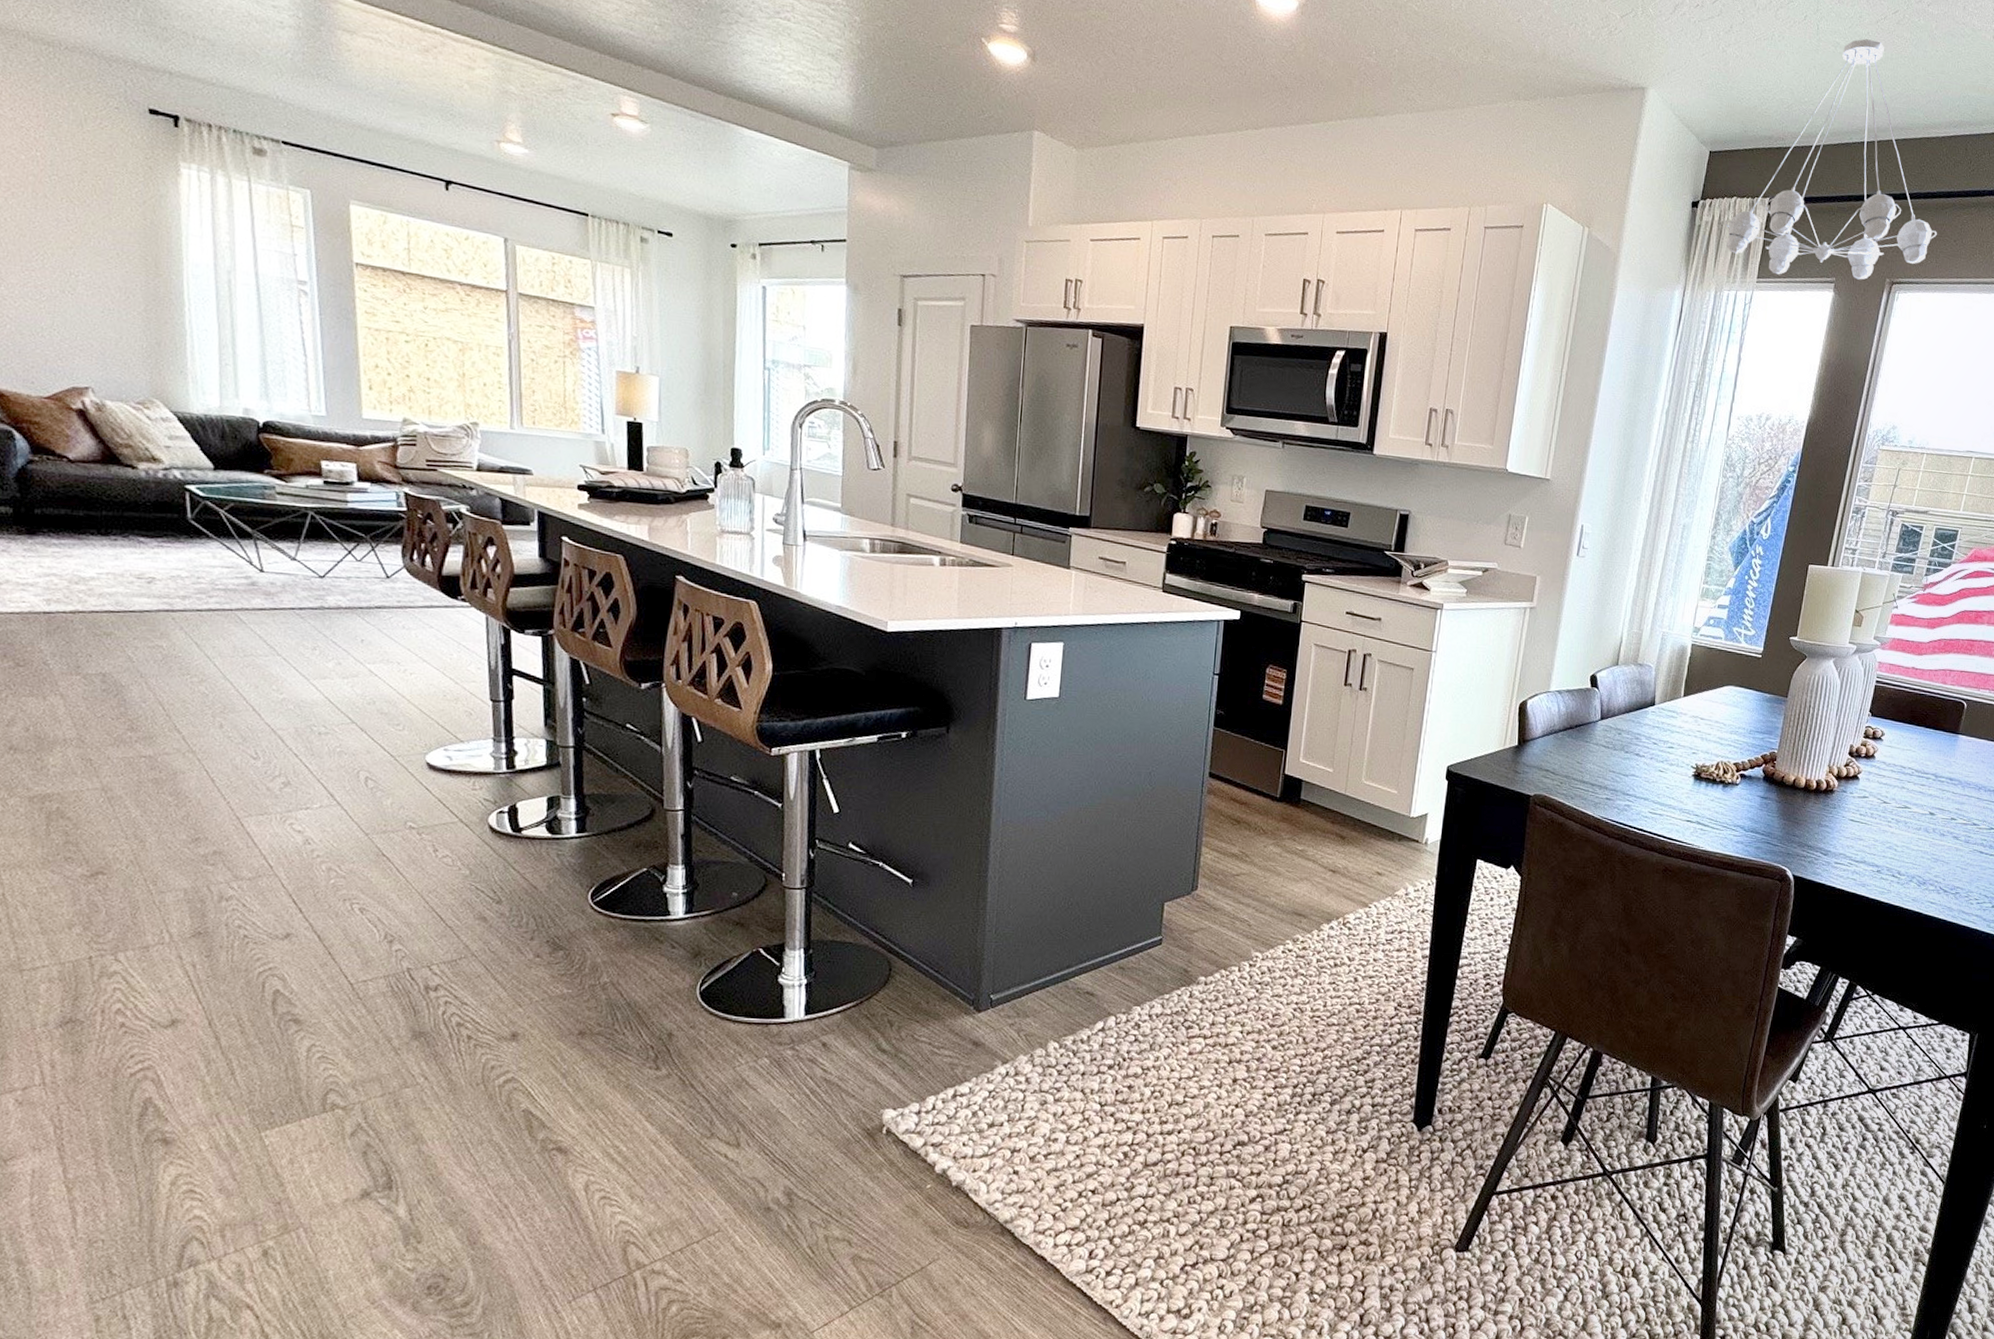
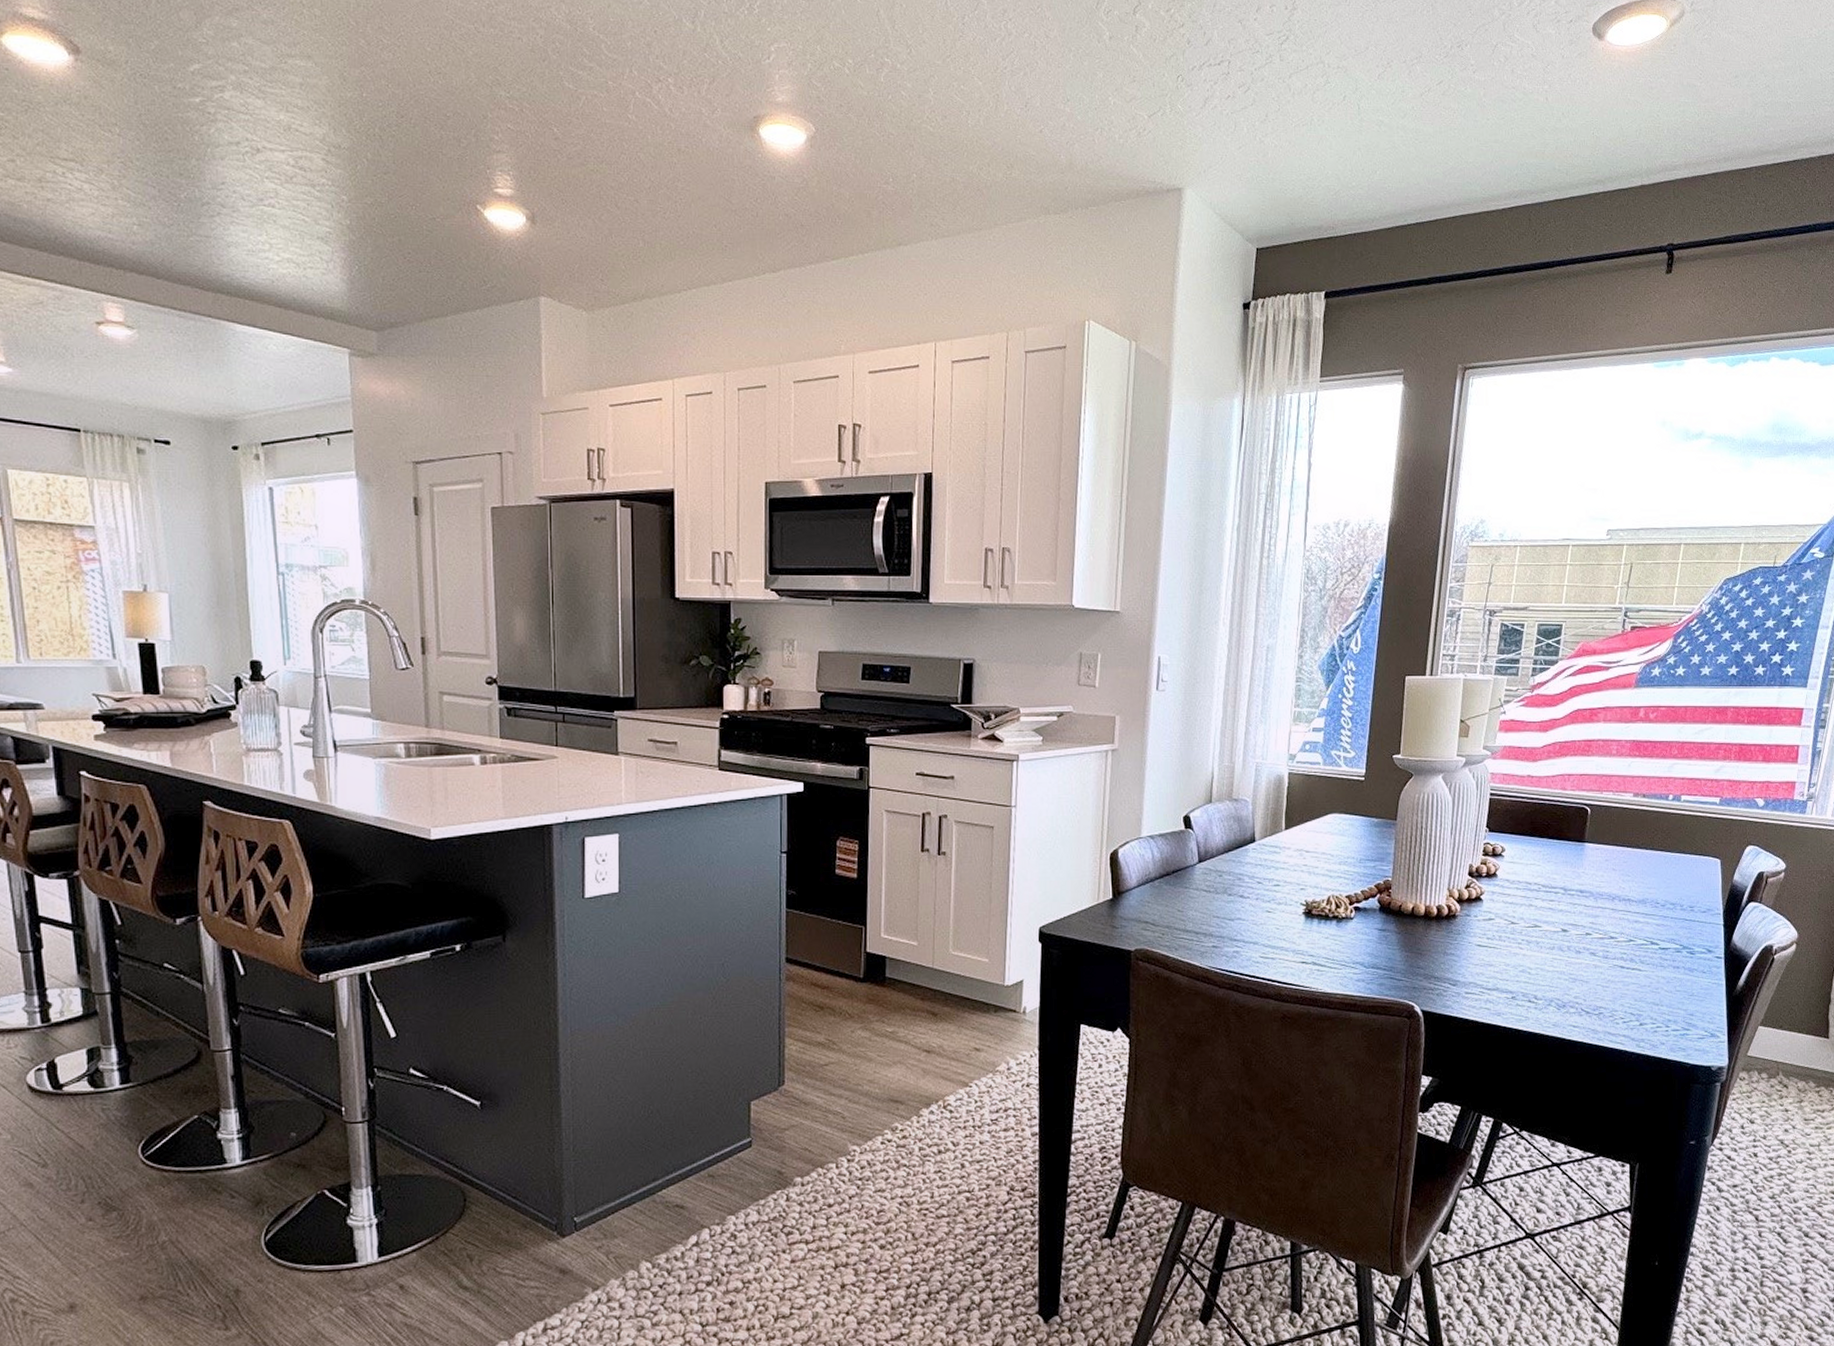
chandelier: present [1724,39,1937,280] -> none [1280,114,1507,372]

